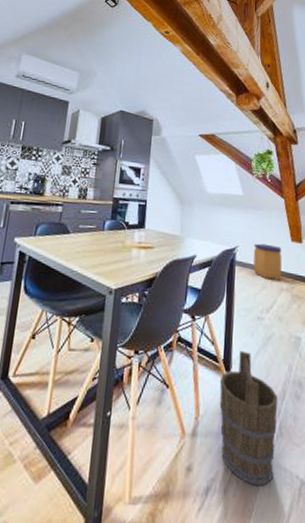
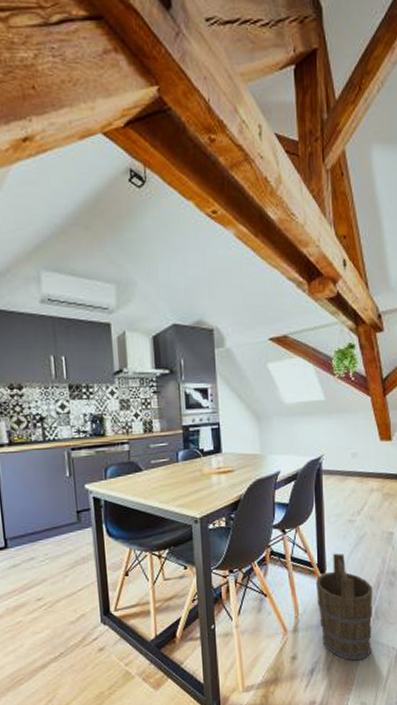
trash can: present [253,243,282,280] -> none [340,447,371,483]

